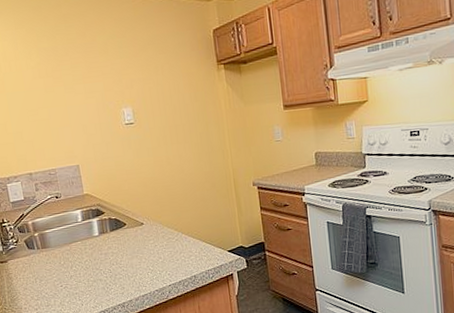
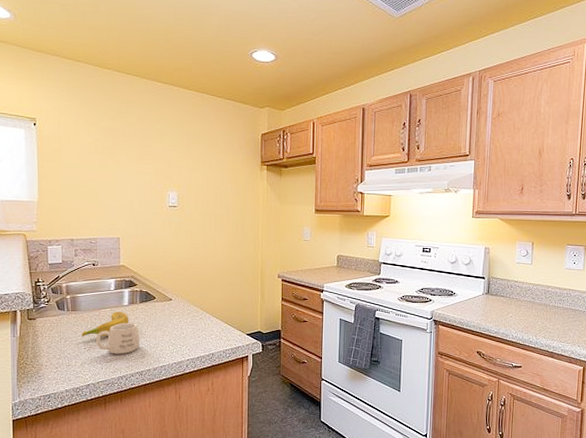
banana: none [56,243,103,275] -> present [81,311,129,337]
mug: none [70,253,118,289] -> present [95,323,140,355]

